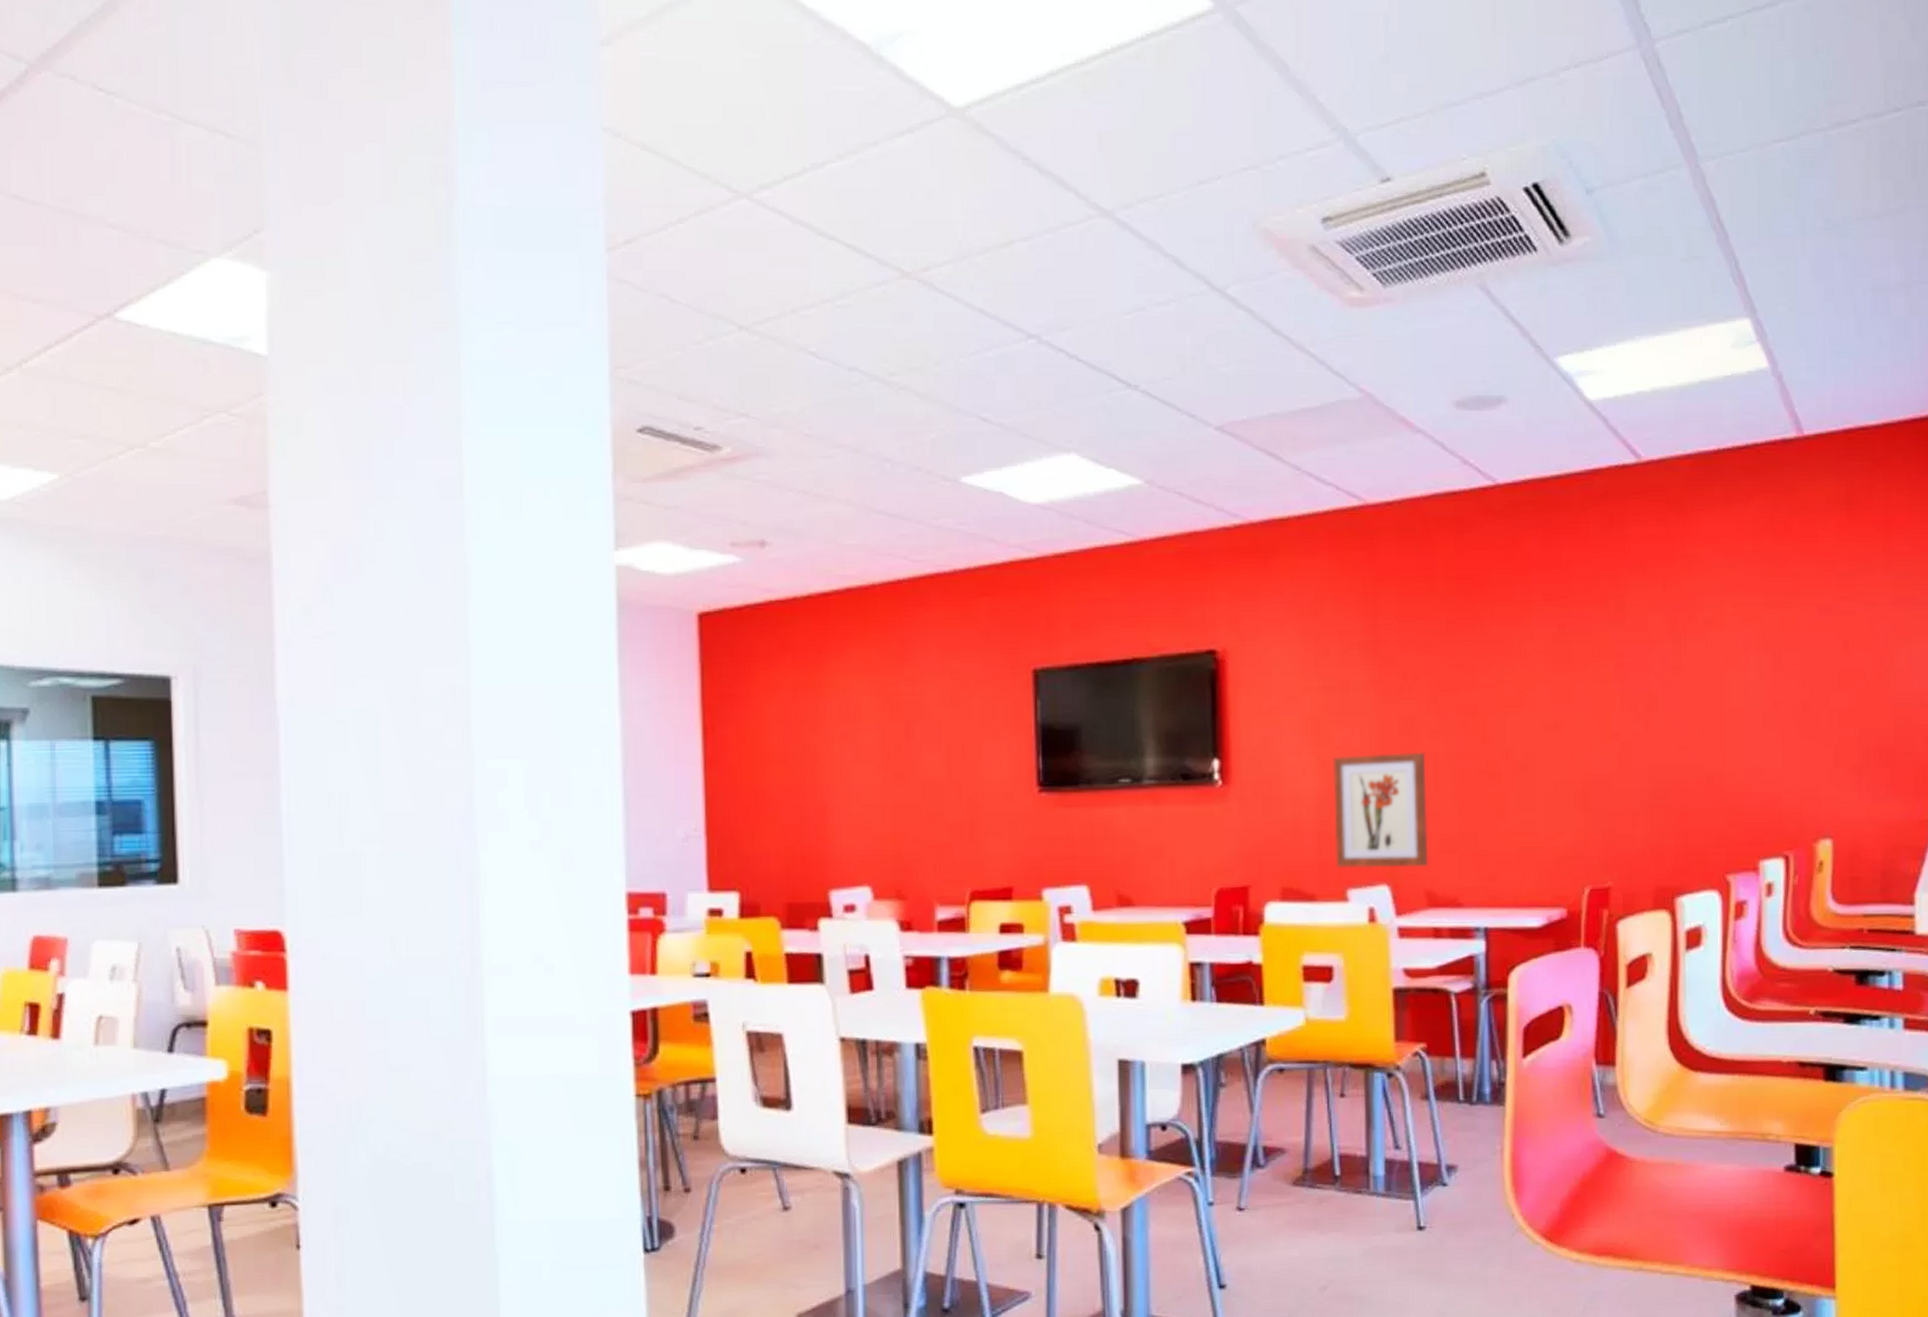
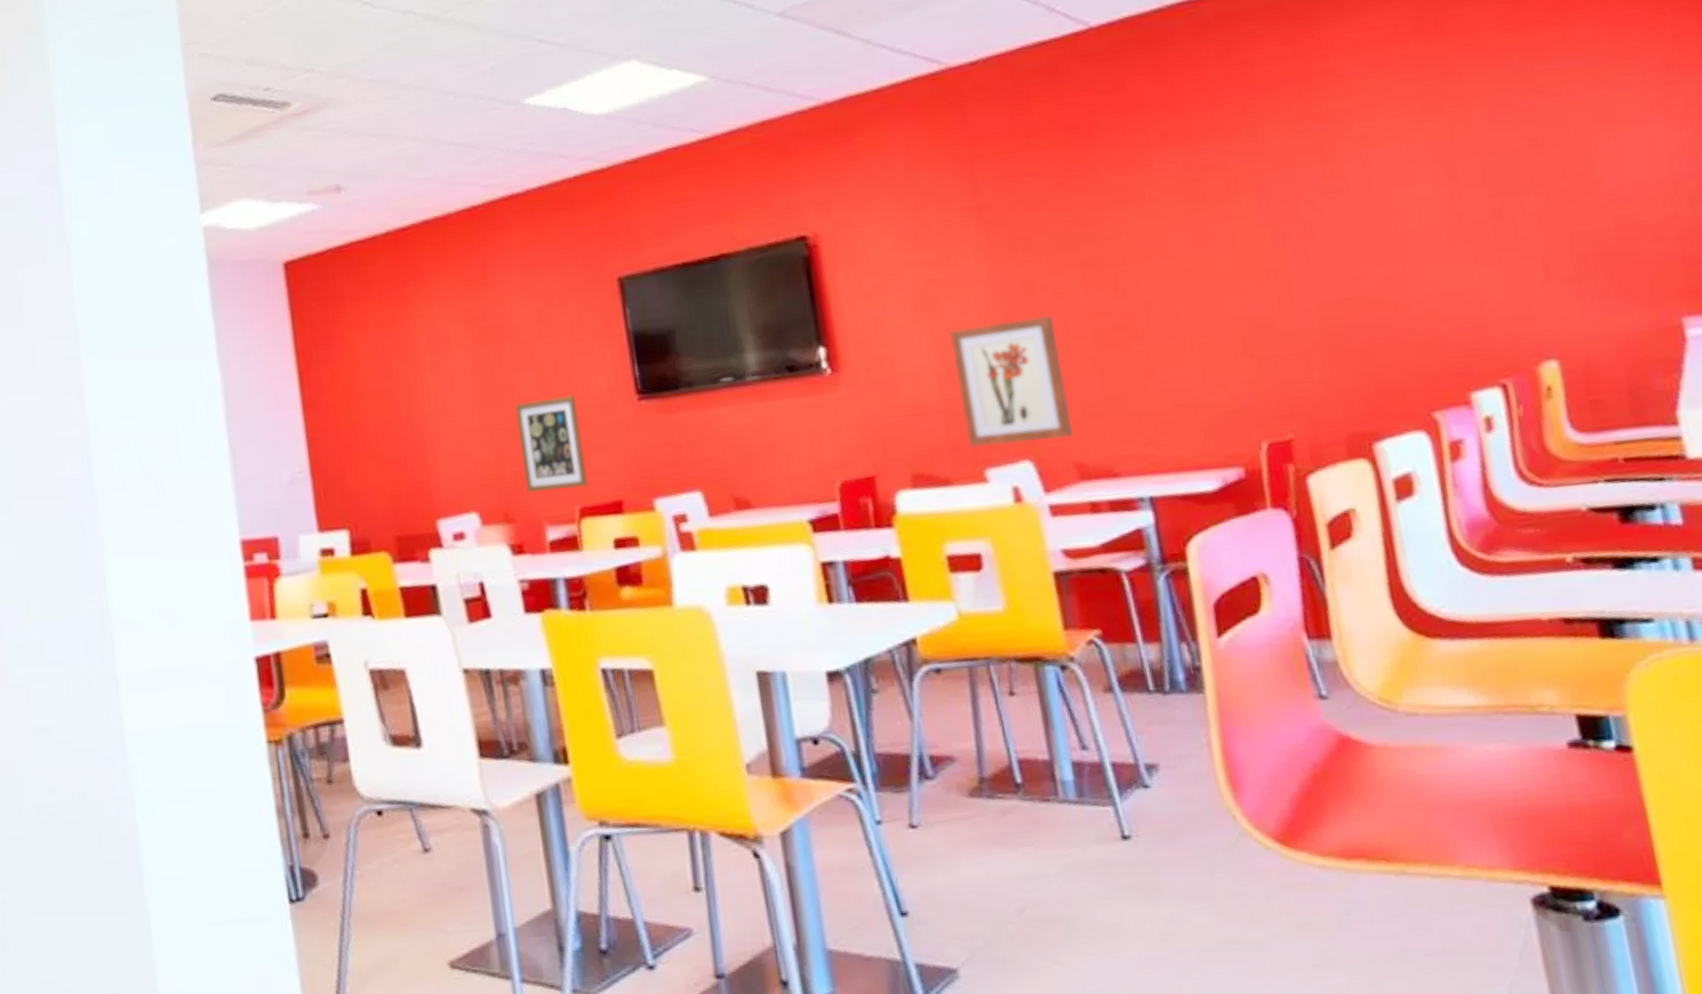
wall art: none [918,780,981,872] -> present [514,395,587,492]

